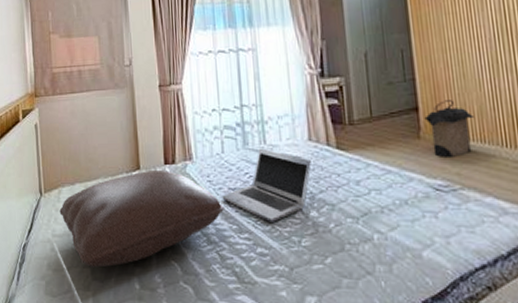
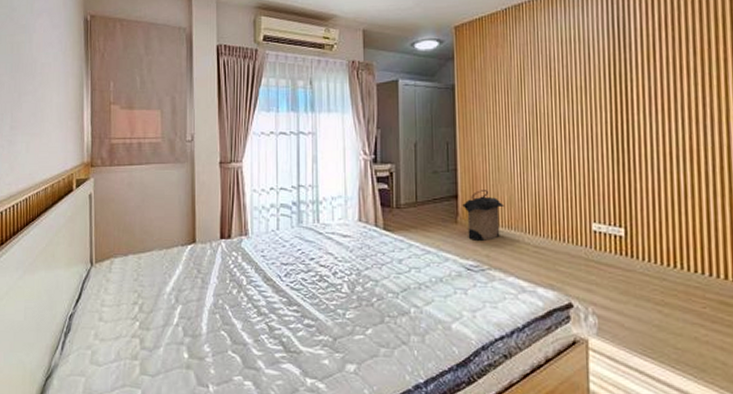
pillow: present [59,169,224,268] -> none [110,243,275,337]
laptop: present [222,148,311,222] -> none [274,226,360,296]

